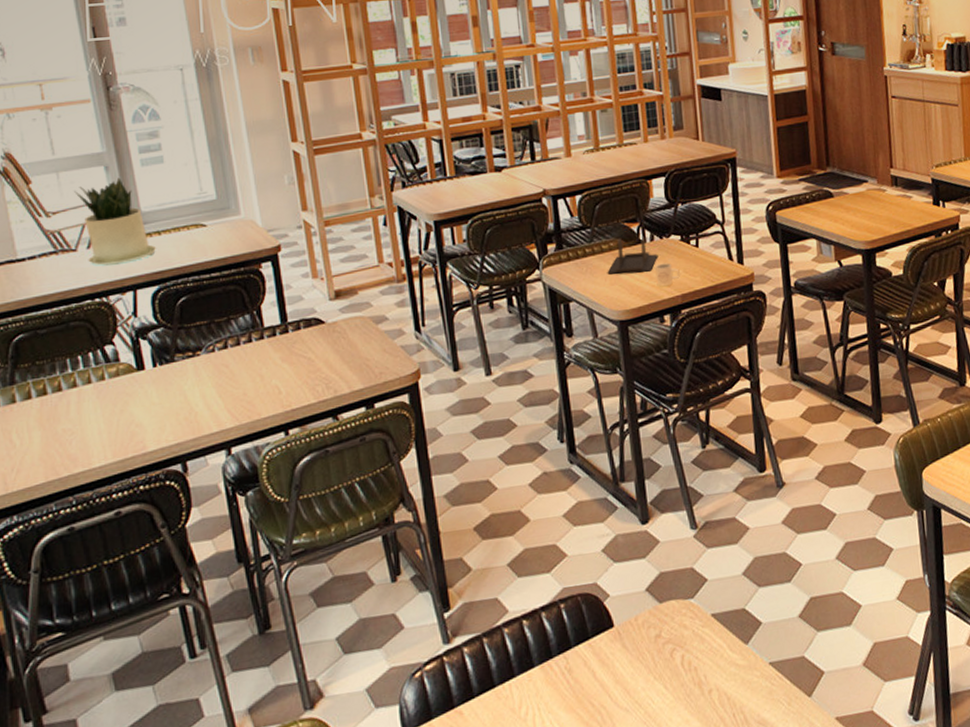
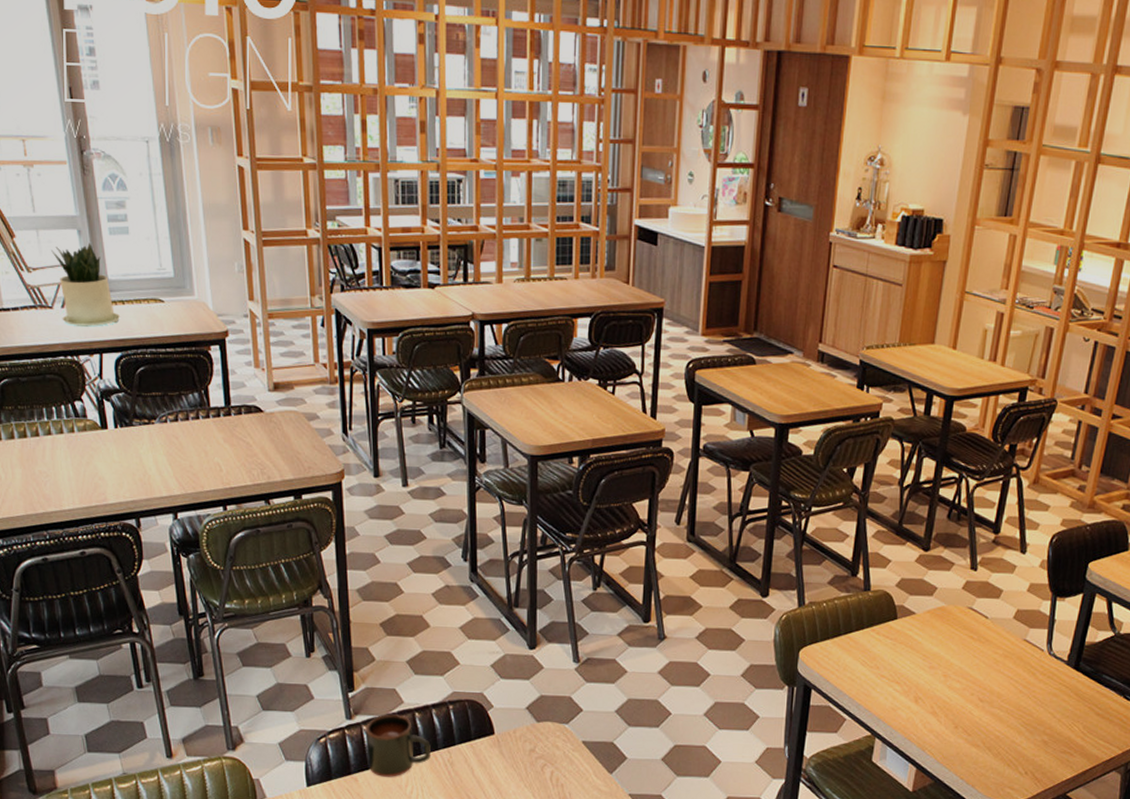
mug: none [468,626,545,703] -> present [366,714,431,777]
napkin holder: present [607,237,658,275] -> none [524,373,575,412]
mug: present [655,263,680,287] -> none [570,405,593,429]

